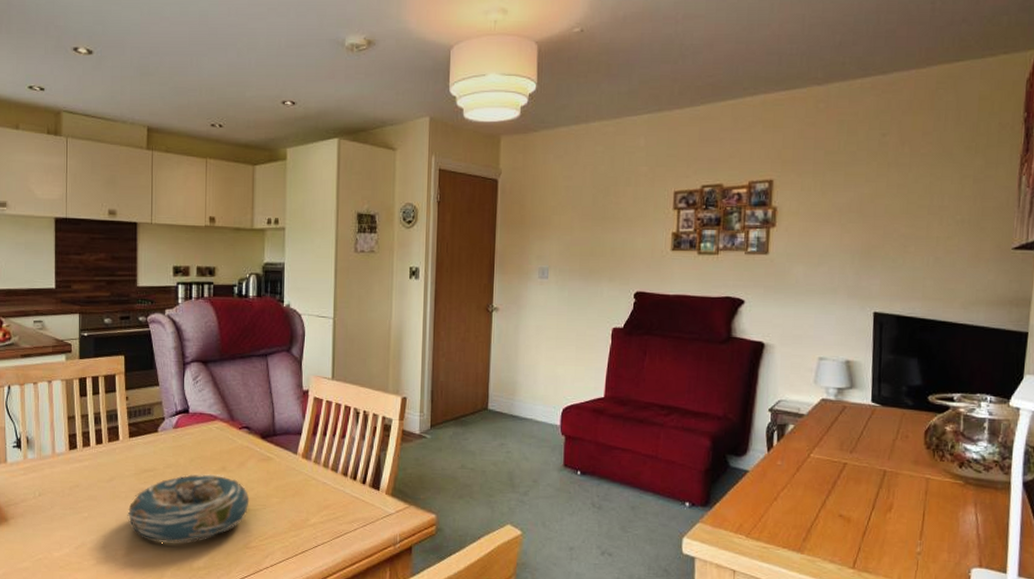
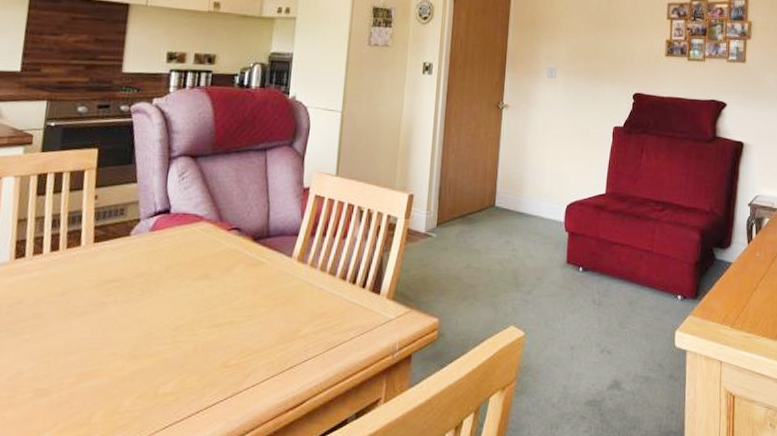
decorative bowl: present [127,473,250,544] -> none [80,282,234,367]

